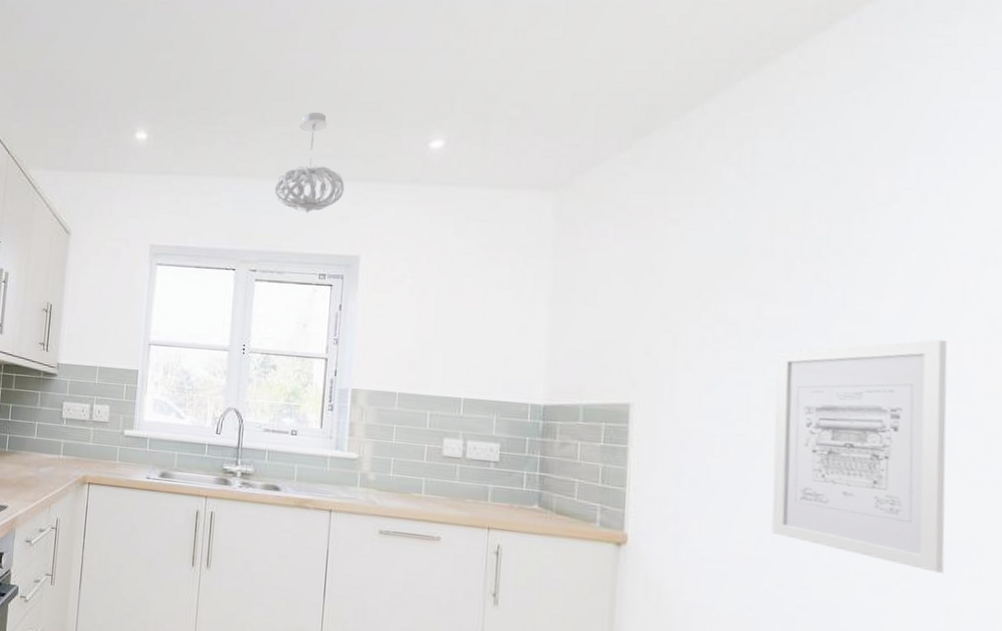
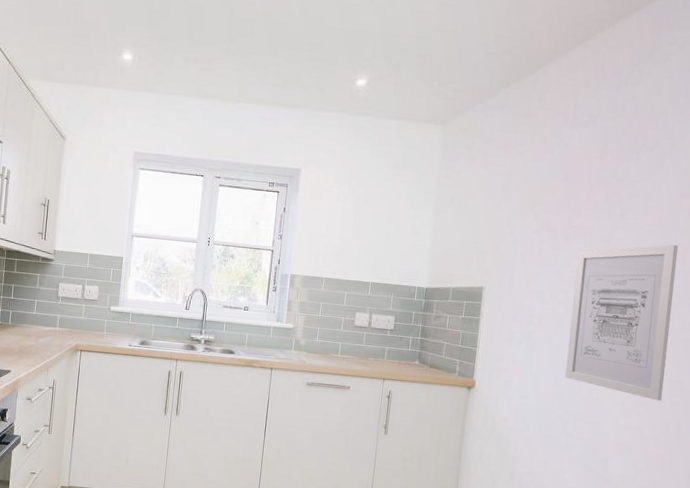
pendant light: present [274,112,345,214] -> none [236,48,291,133]

